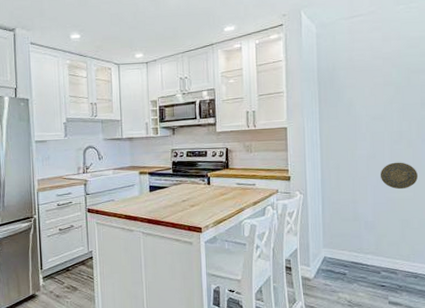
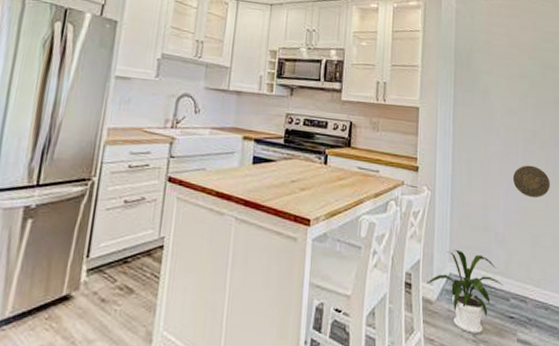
house plant: none [304,238,375,300] -> present [426,249,504,334]

